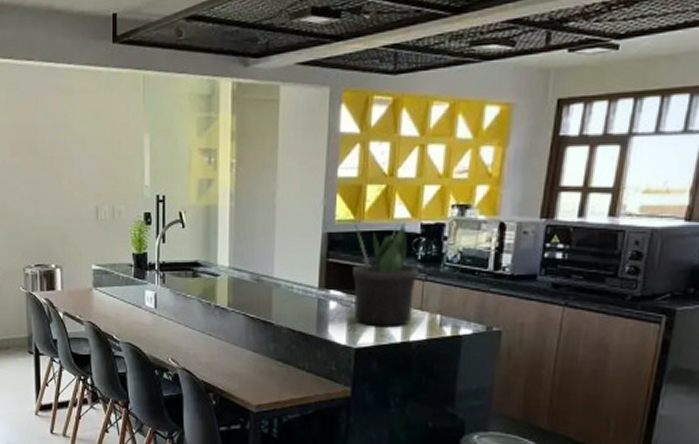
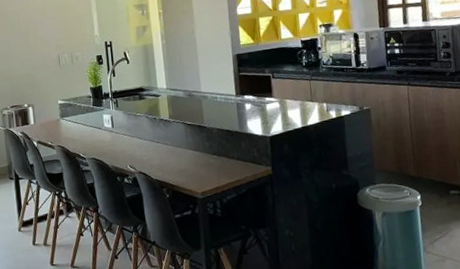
planter: present [352,220,418,328] -> none [253,40,306,118]

